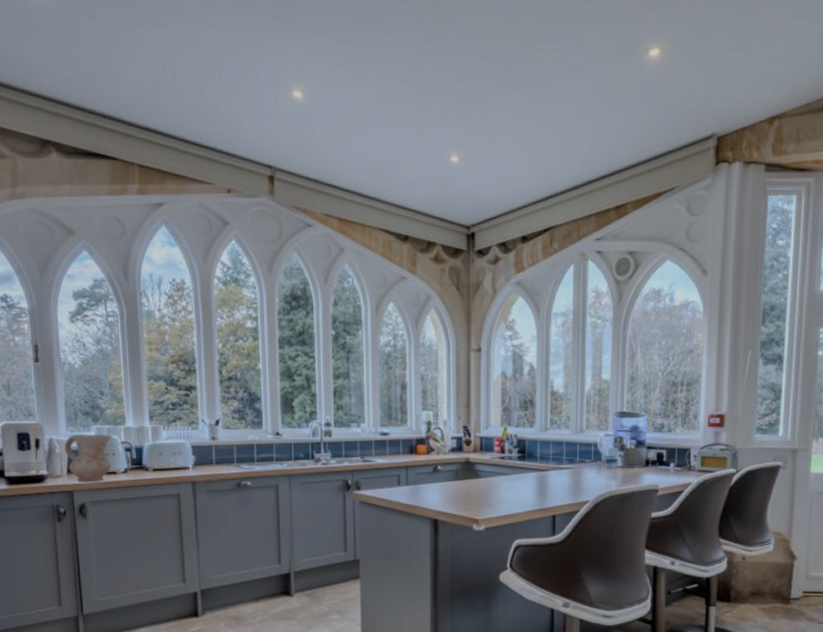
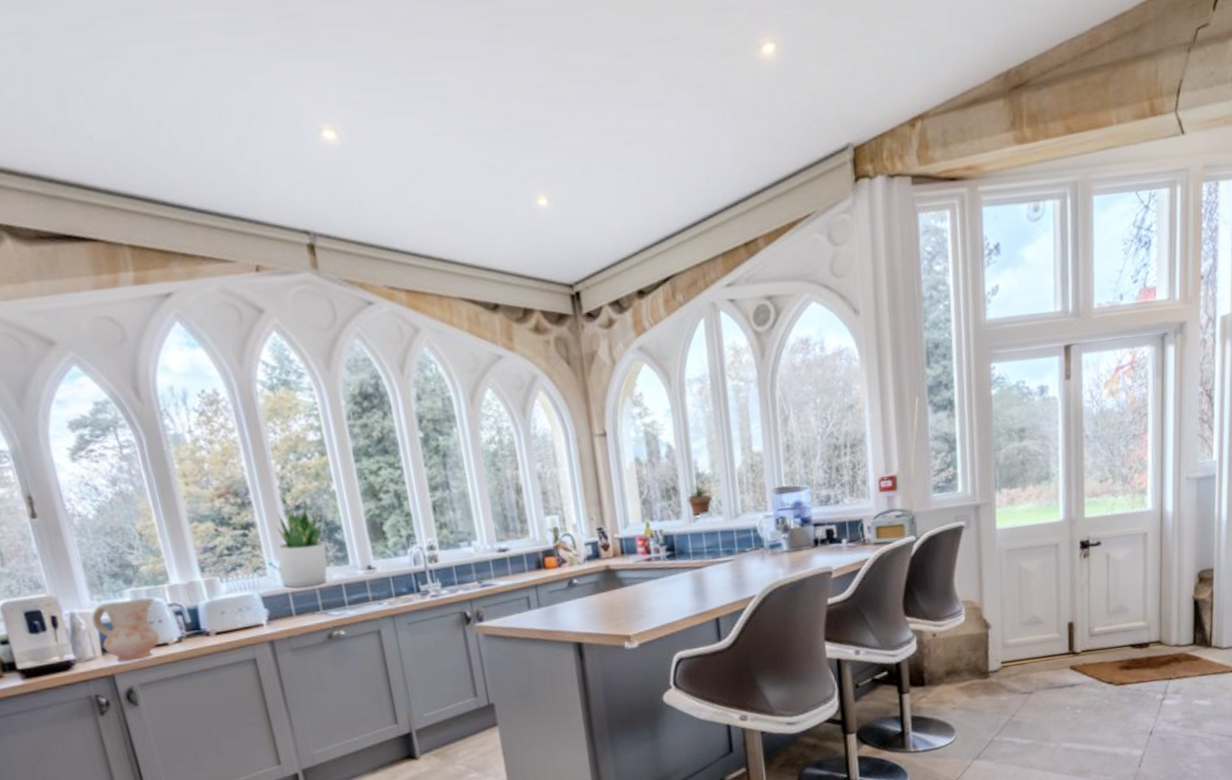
planter: none [209,377,249,443] -> present [275,503,328,588]
potted plant: none [540,400,564,426] -> present [685,483,713,516]

